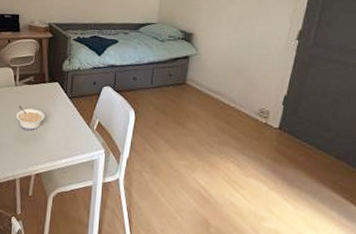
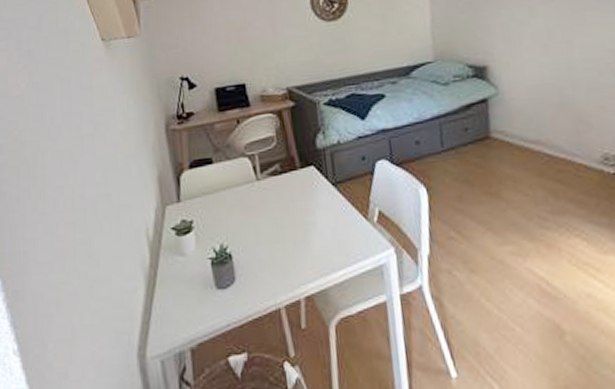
legume: present [16,105,45,131] -> none [265,206,305,239]

